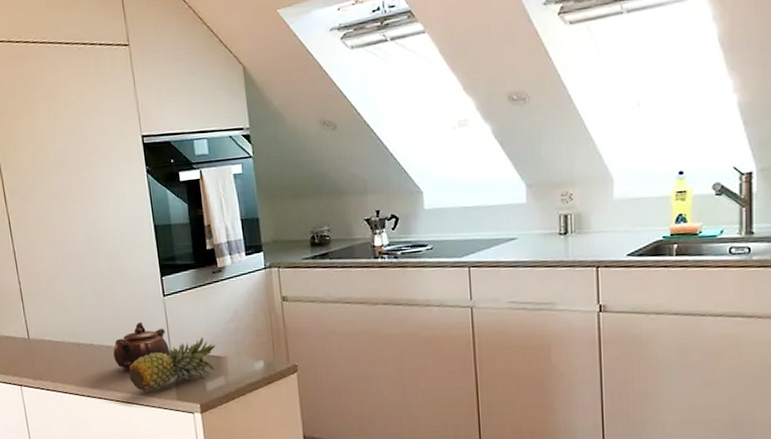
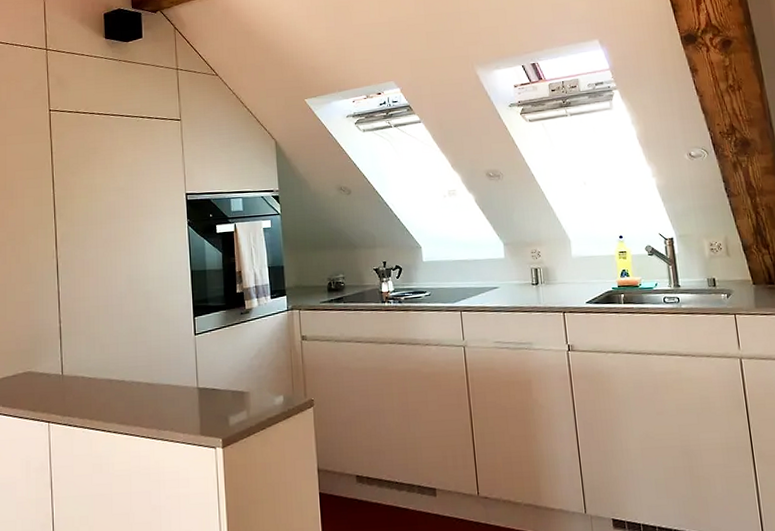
teapot: present [113,322,170,371] -> none [143,359,197,407]
fruit: present [128,336,216,392] -> none [156,373,241,427]

